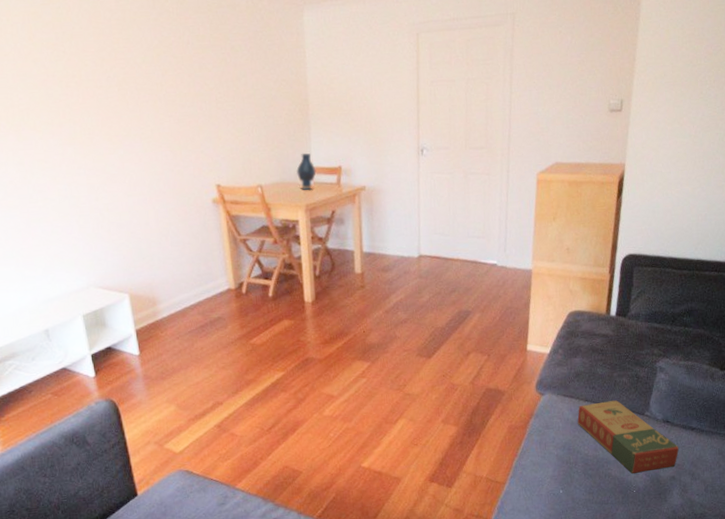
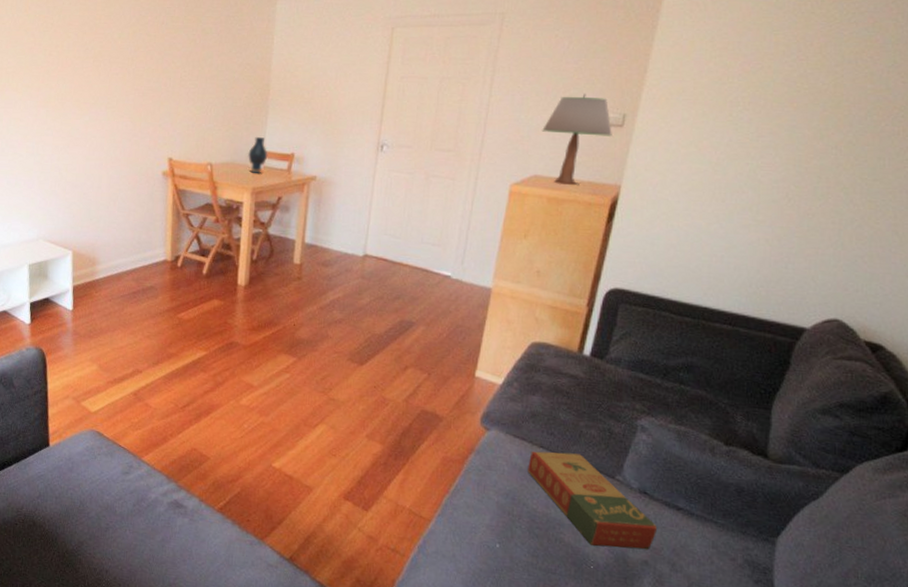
table lamp: none [557,84,614,169] -> present [541,94,612,186]

